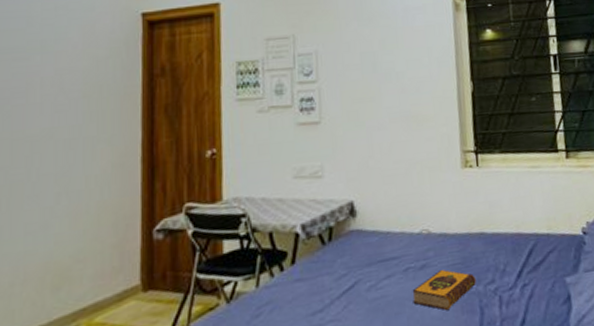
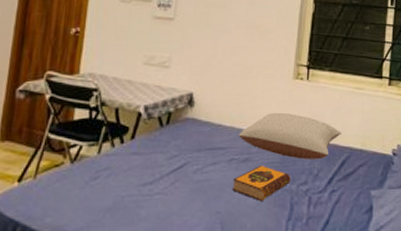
pillow: none [410,206,525,256] -> present [238,113,342,160]

